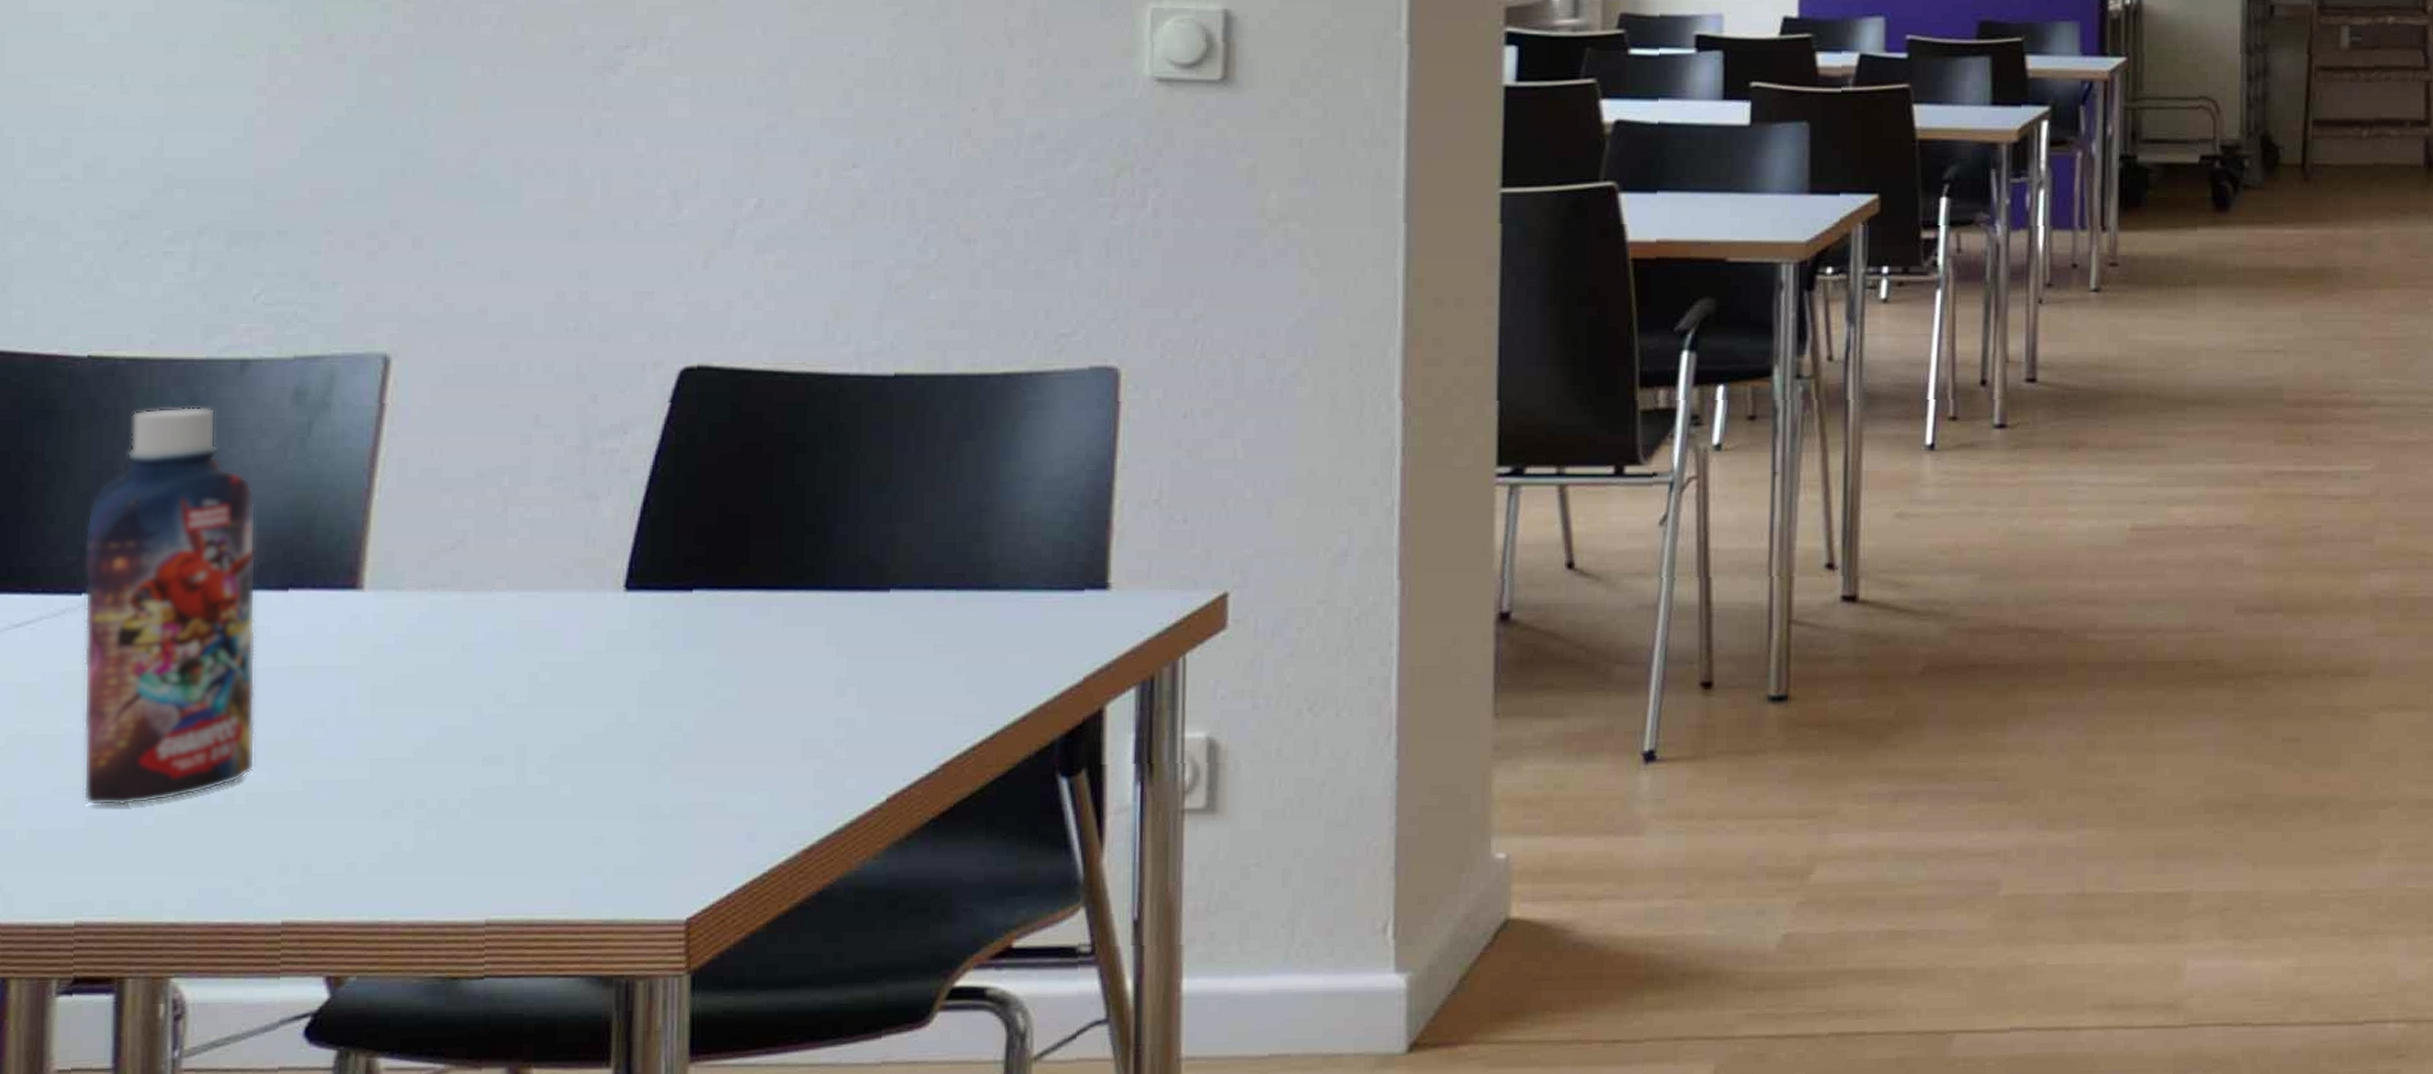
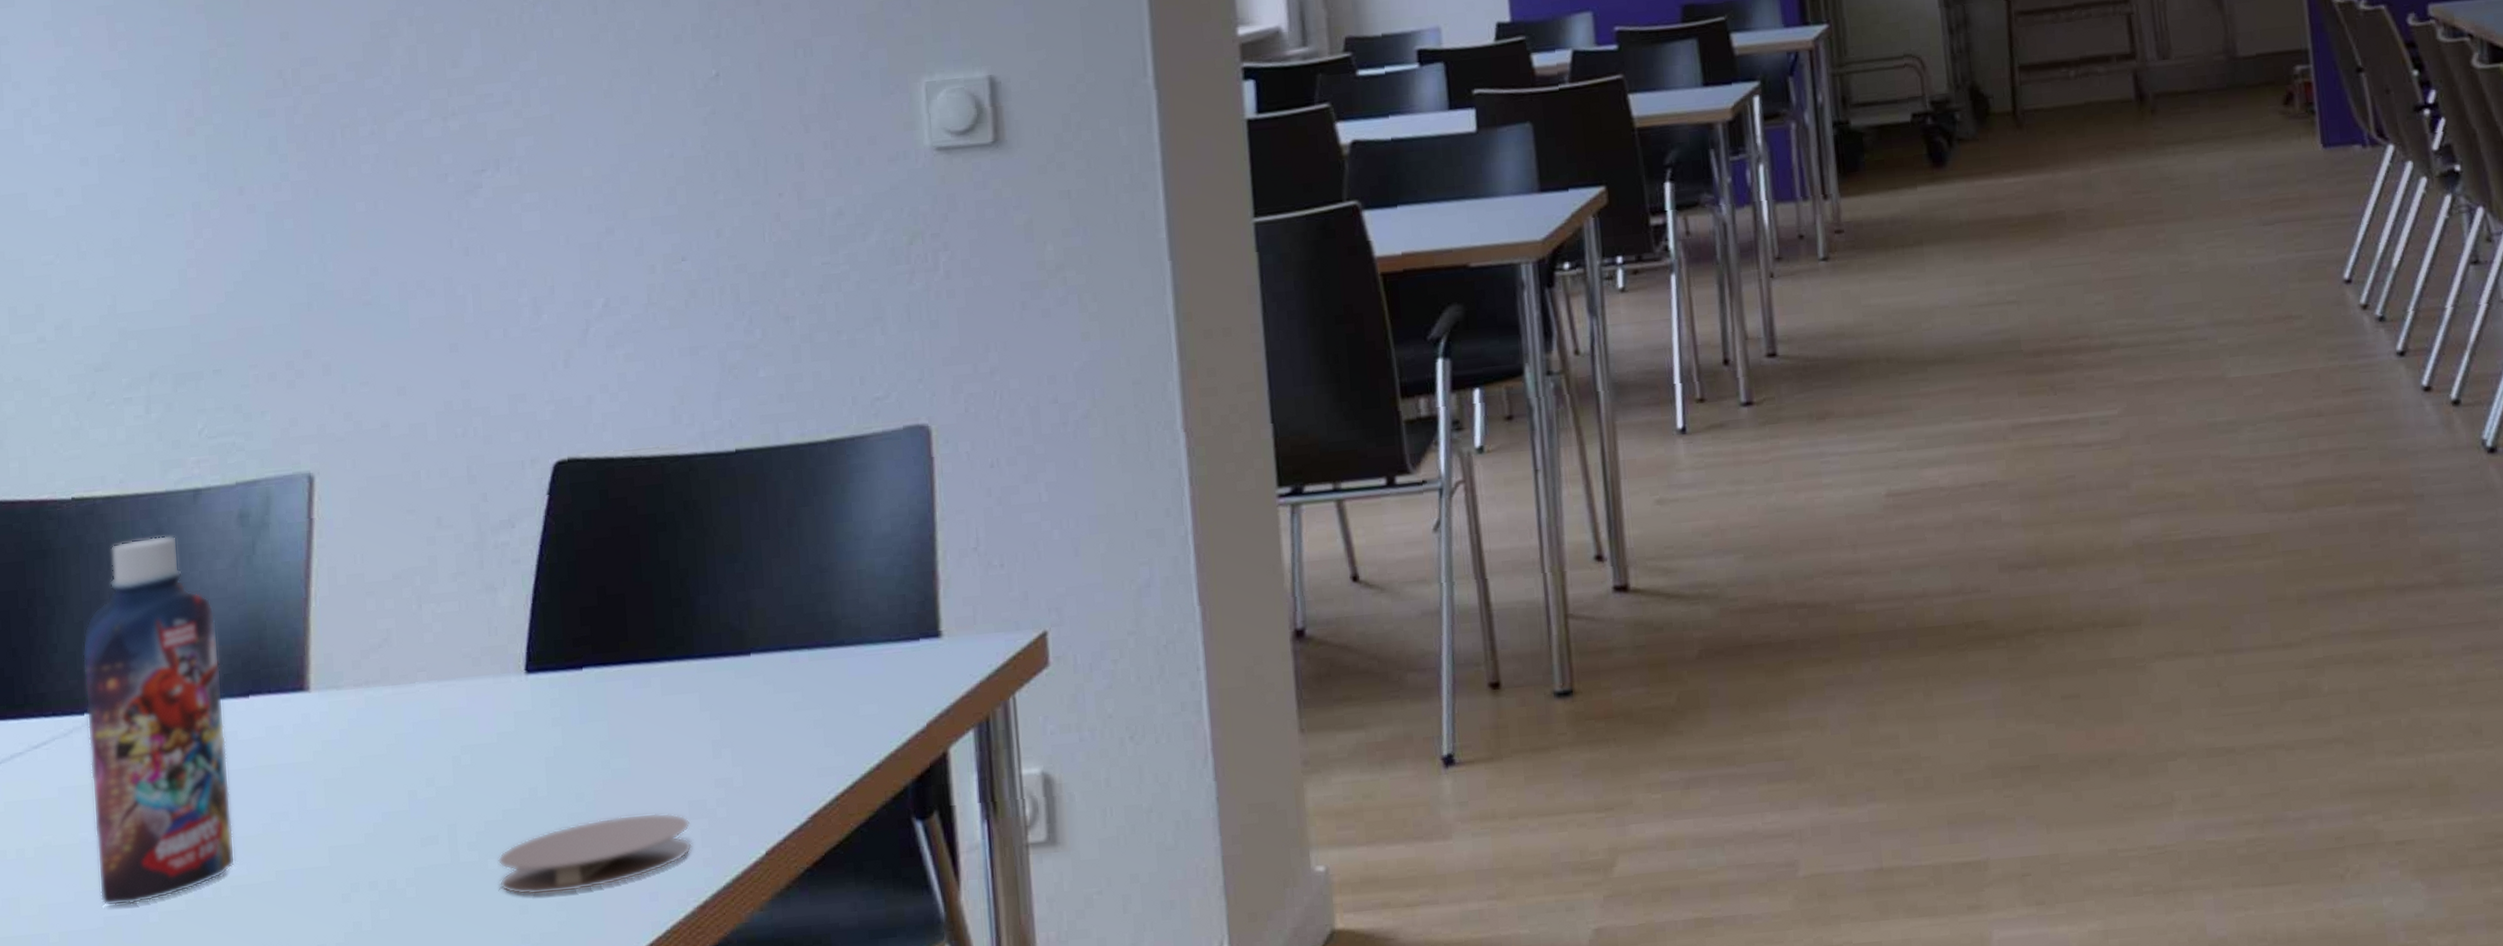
coaster: none [571,748,803,827] -> present [497,812,693,896]

